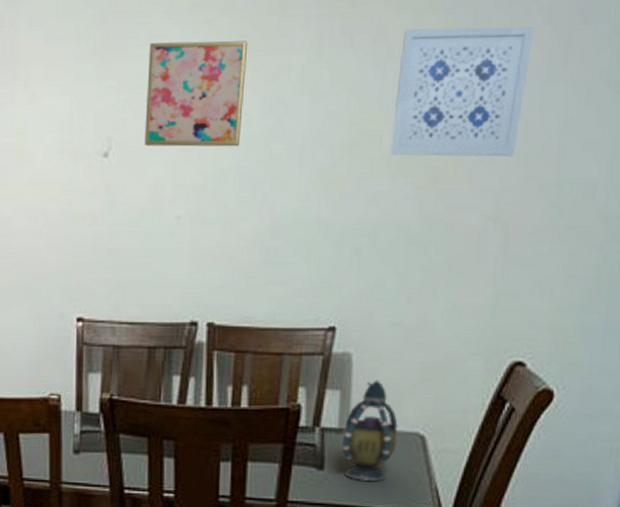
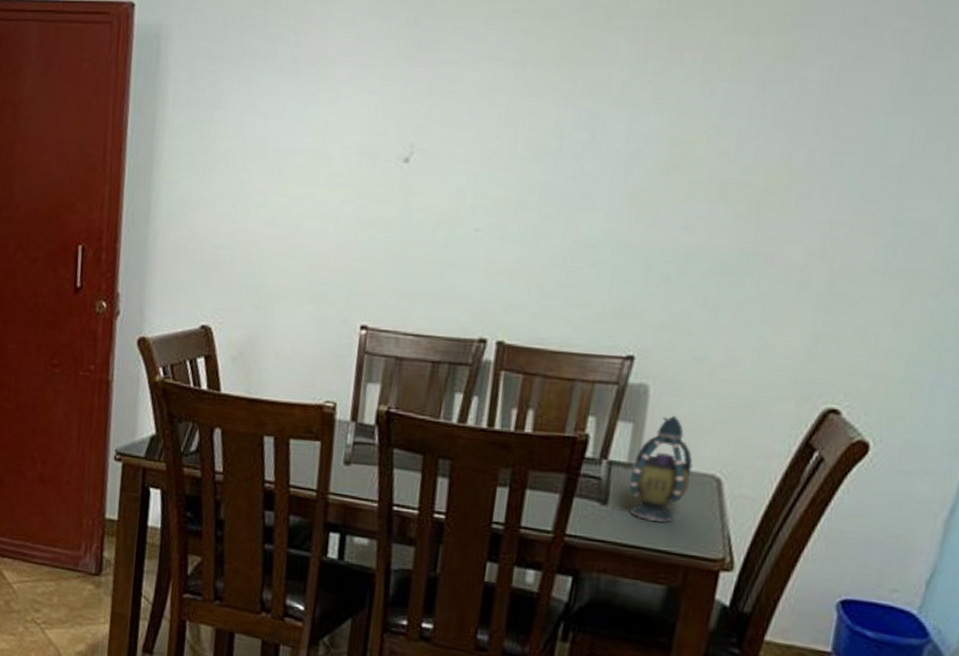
wall art: present [144,41,248,147] -> none [448,48,568,161]
wall art: present [390,25,534,157] -> none [711,48,884,190]

